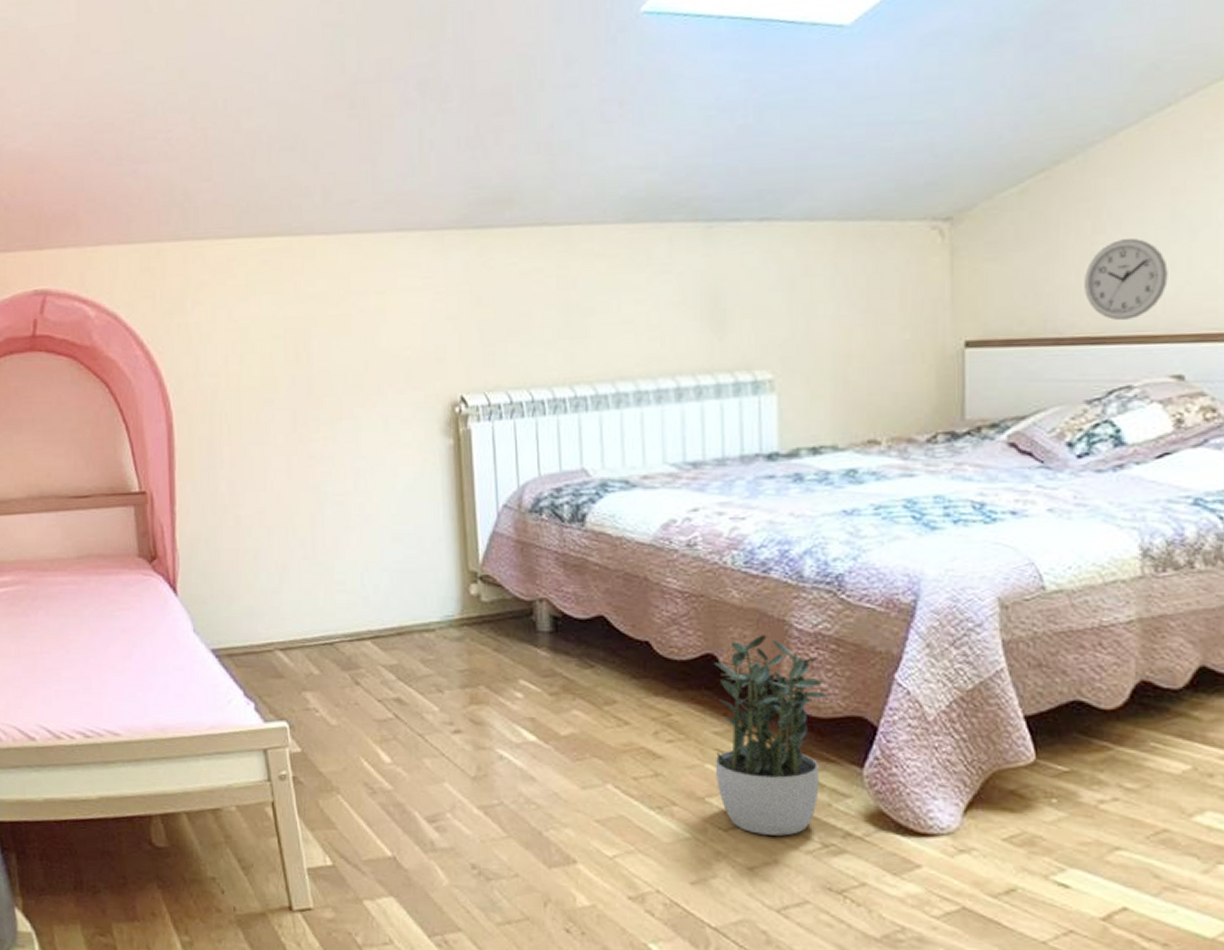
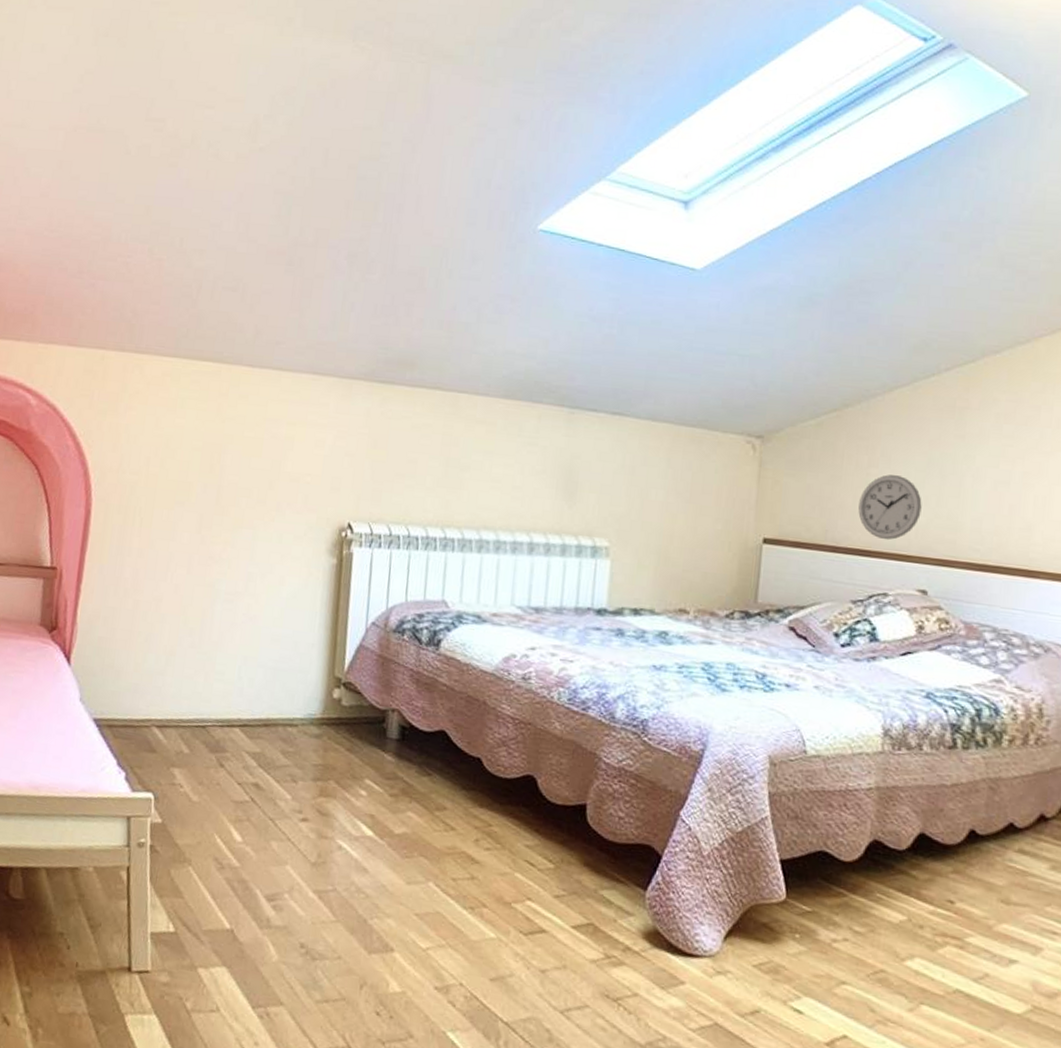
potted plant: present [714,634,829,836] -> none [523,764,625,945]

